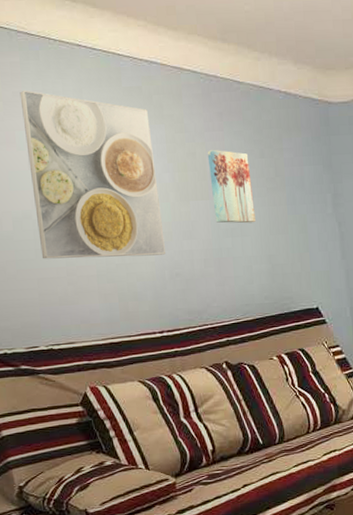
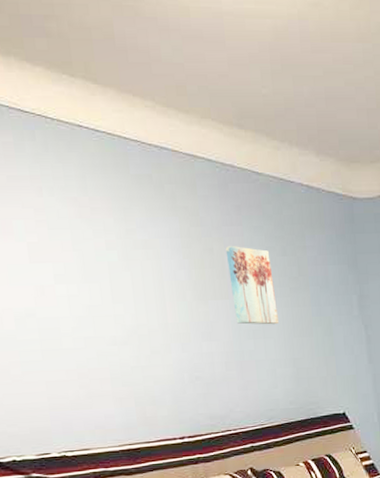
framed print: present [19,90,165,259] -> none [15,174,184,361]

